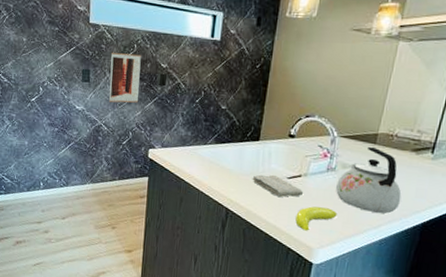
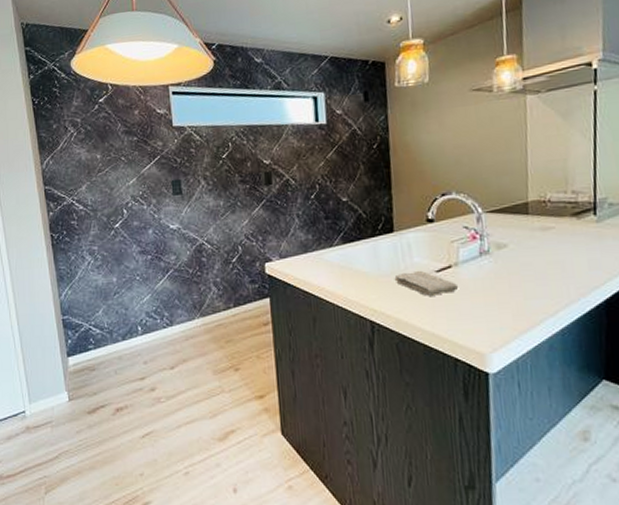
wall art: present [109,52,141,103] -> none [202,153,244,214]
banana: present [295,206,338,231] -> none [455,300,504,333]
kettle: present [336,146,402,214] -> none [494,218,574,297]

